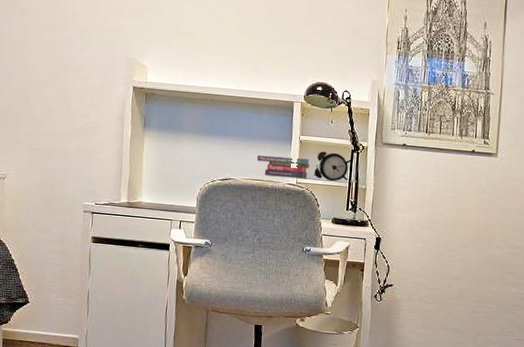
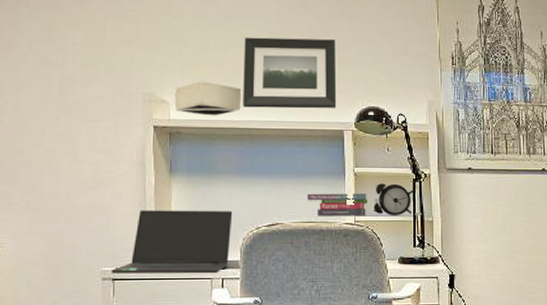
laptop: none [91,157,193,217] -> present [111,210,233,274]
decorative box: none [151,49,209,82] -> present [174,80,242,116]
picture frame: none [208,13,294,82] -> present [243,37,337,109]

